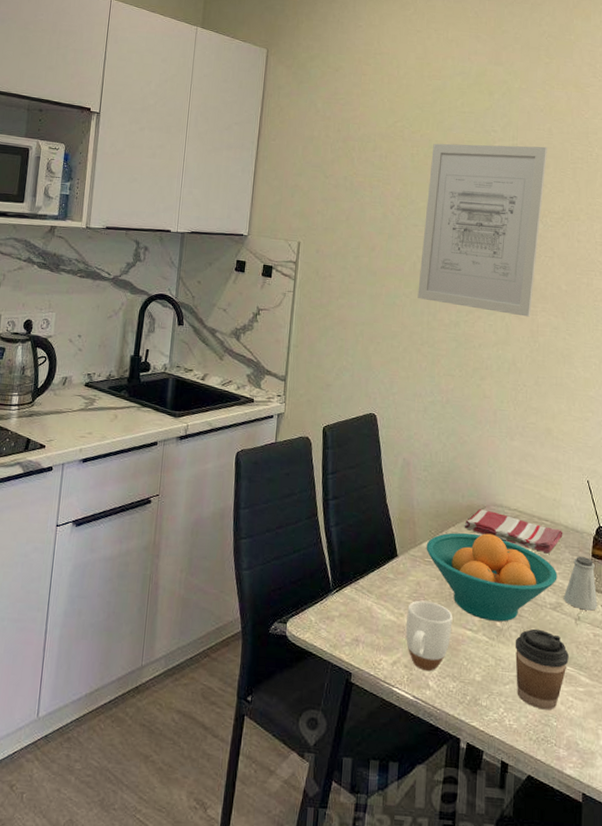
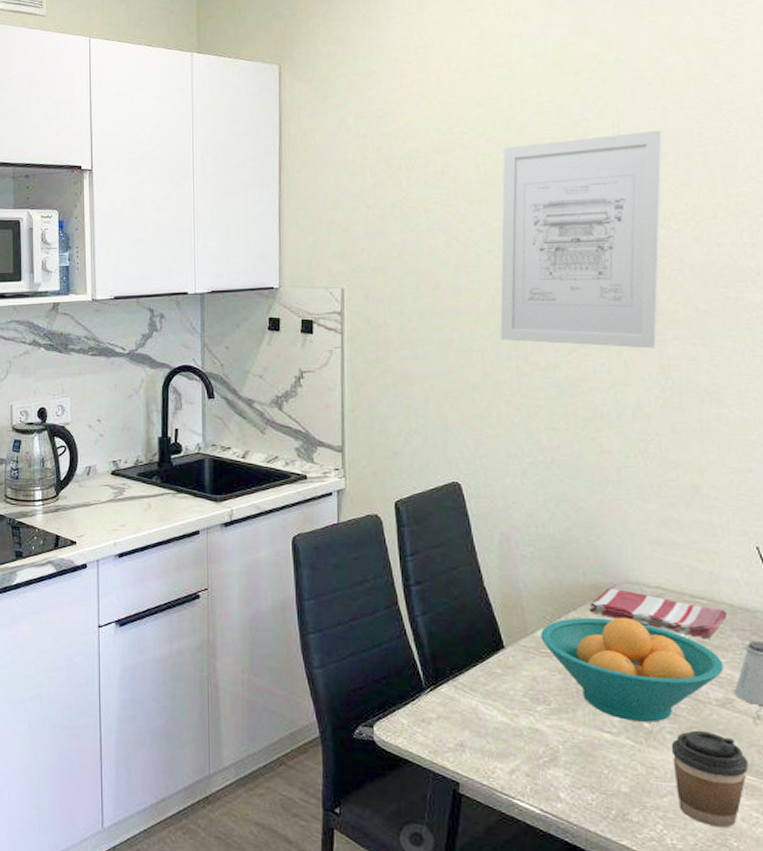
mug: present [406,600,453,672] -> none [523,698,584,782]

